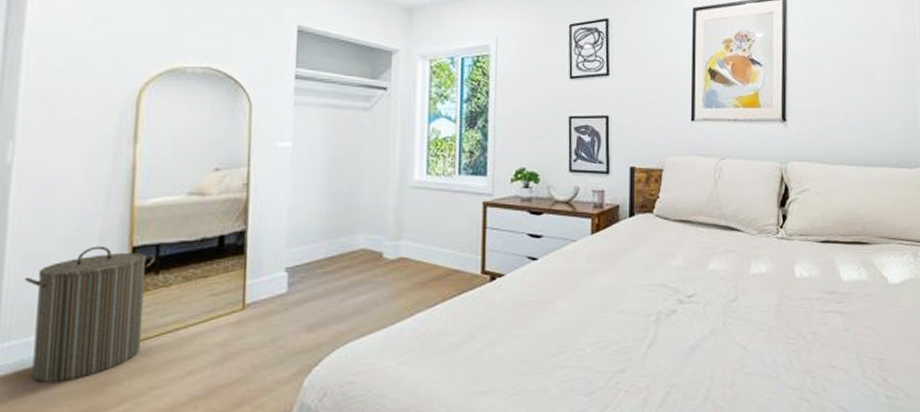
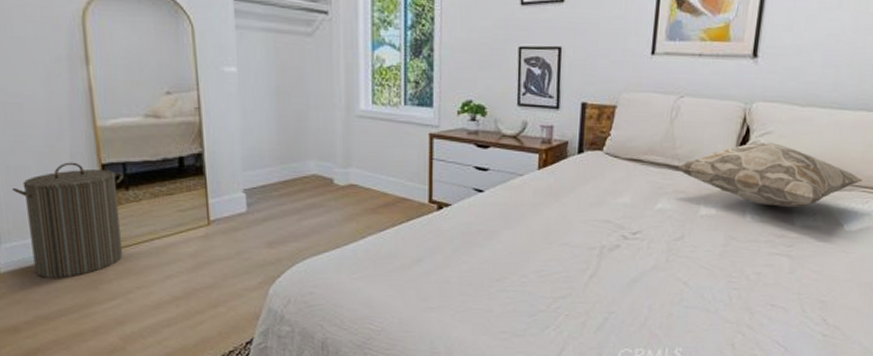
decorative pillow: none [725,199,898,262] -> present [677,142,863,207]

